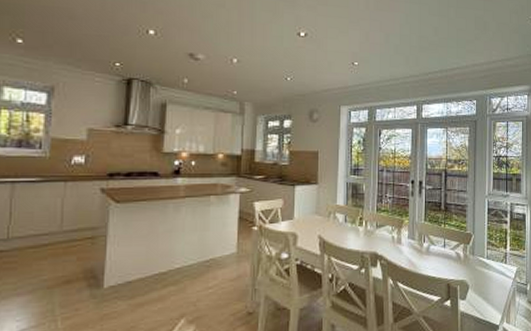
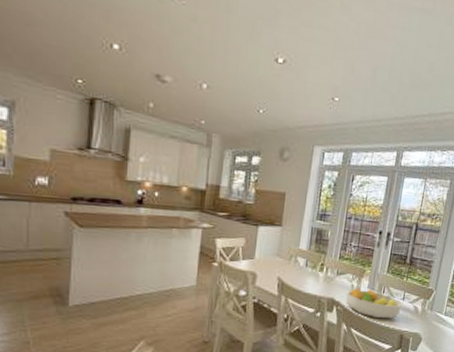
fruit bowl: none [388,239,445,269] -> present [345,288,404,319]

